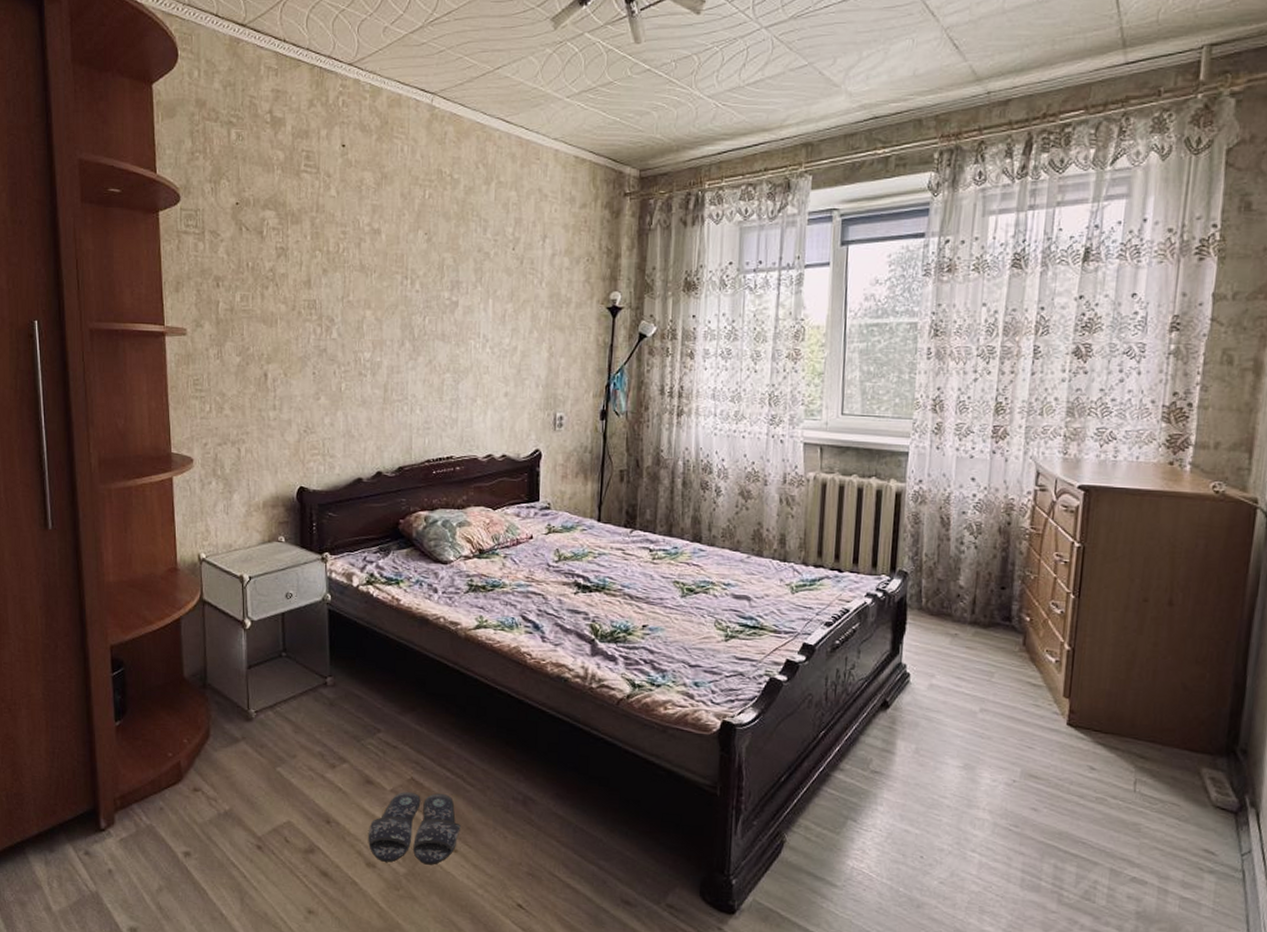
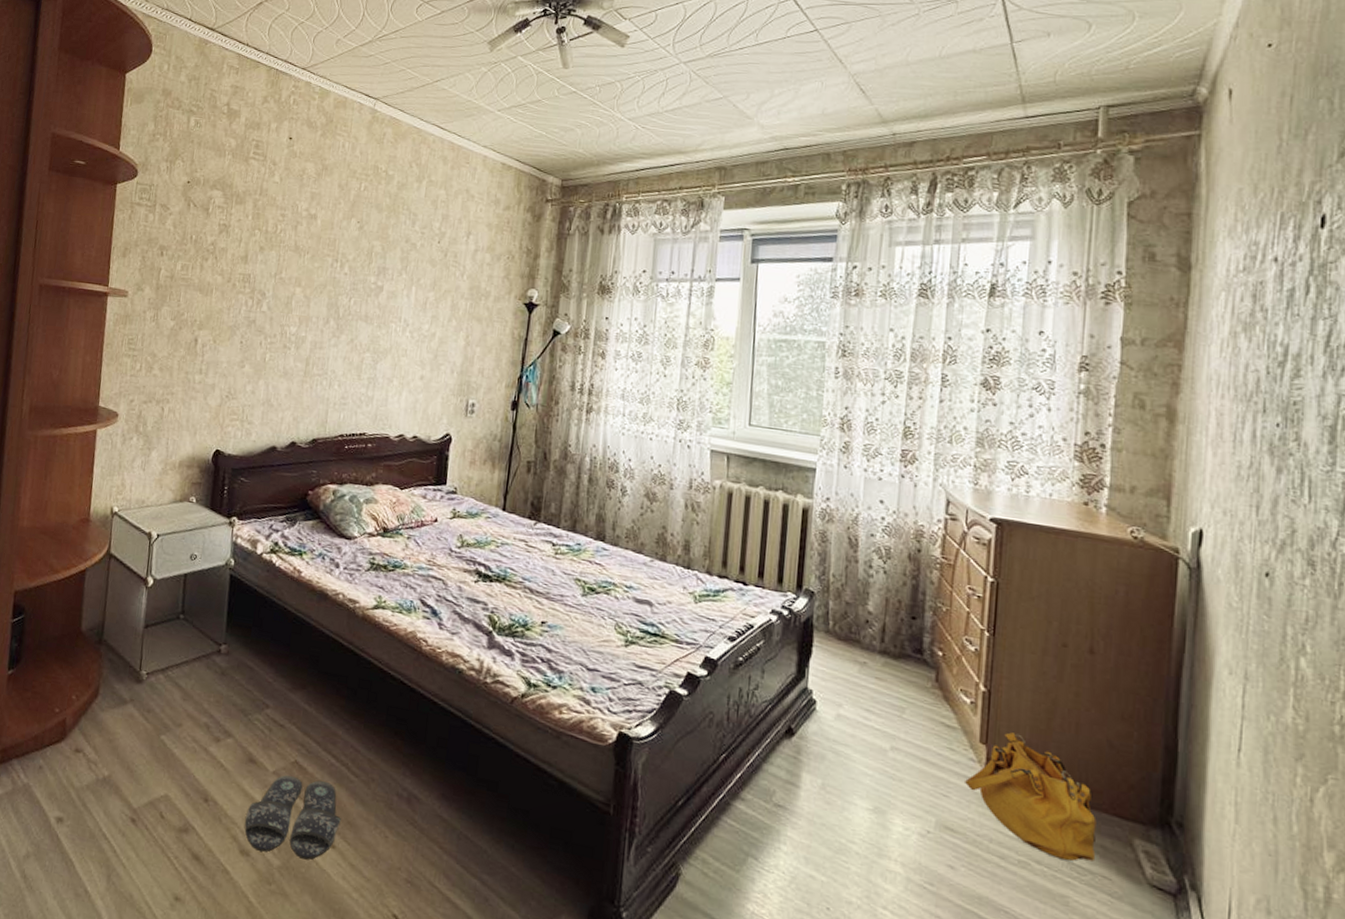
handbag: none [1049,685,1169,794] -> present [965,732,1096,862]

